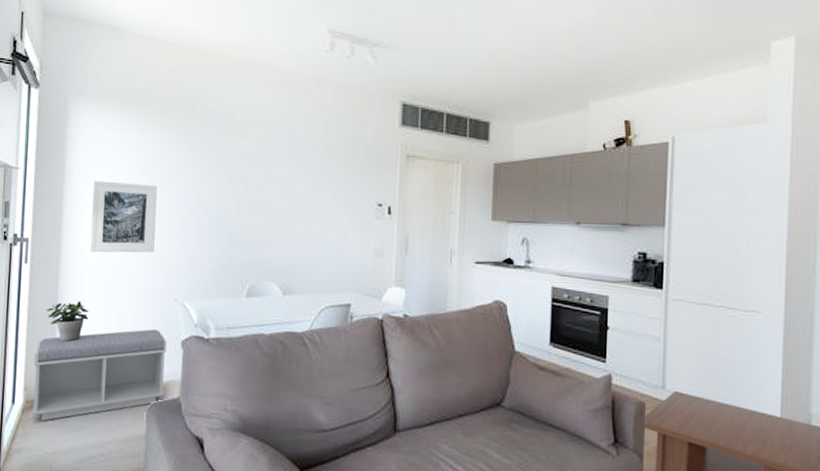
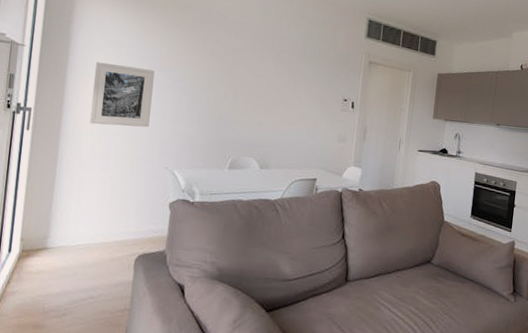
bench: present [31,329,167,421] -> none [27,192,156,268]
potted plant: present [46,301,89,342] -> none [46,165,86,200]

